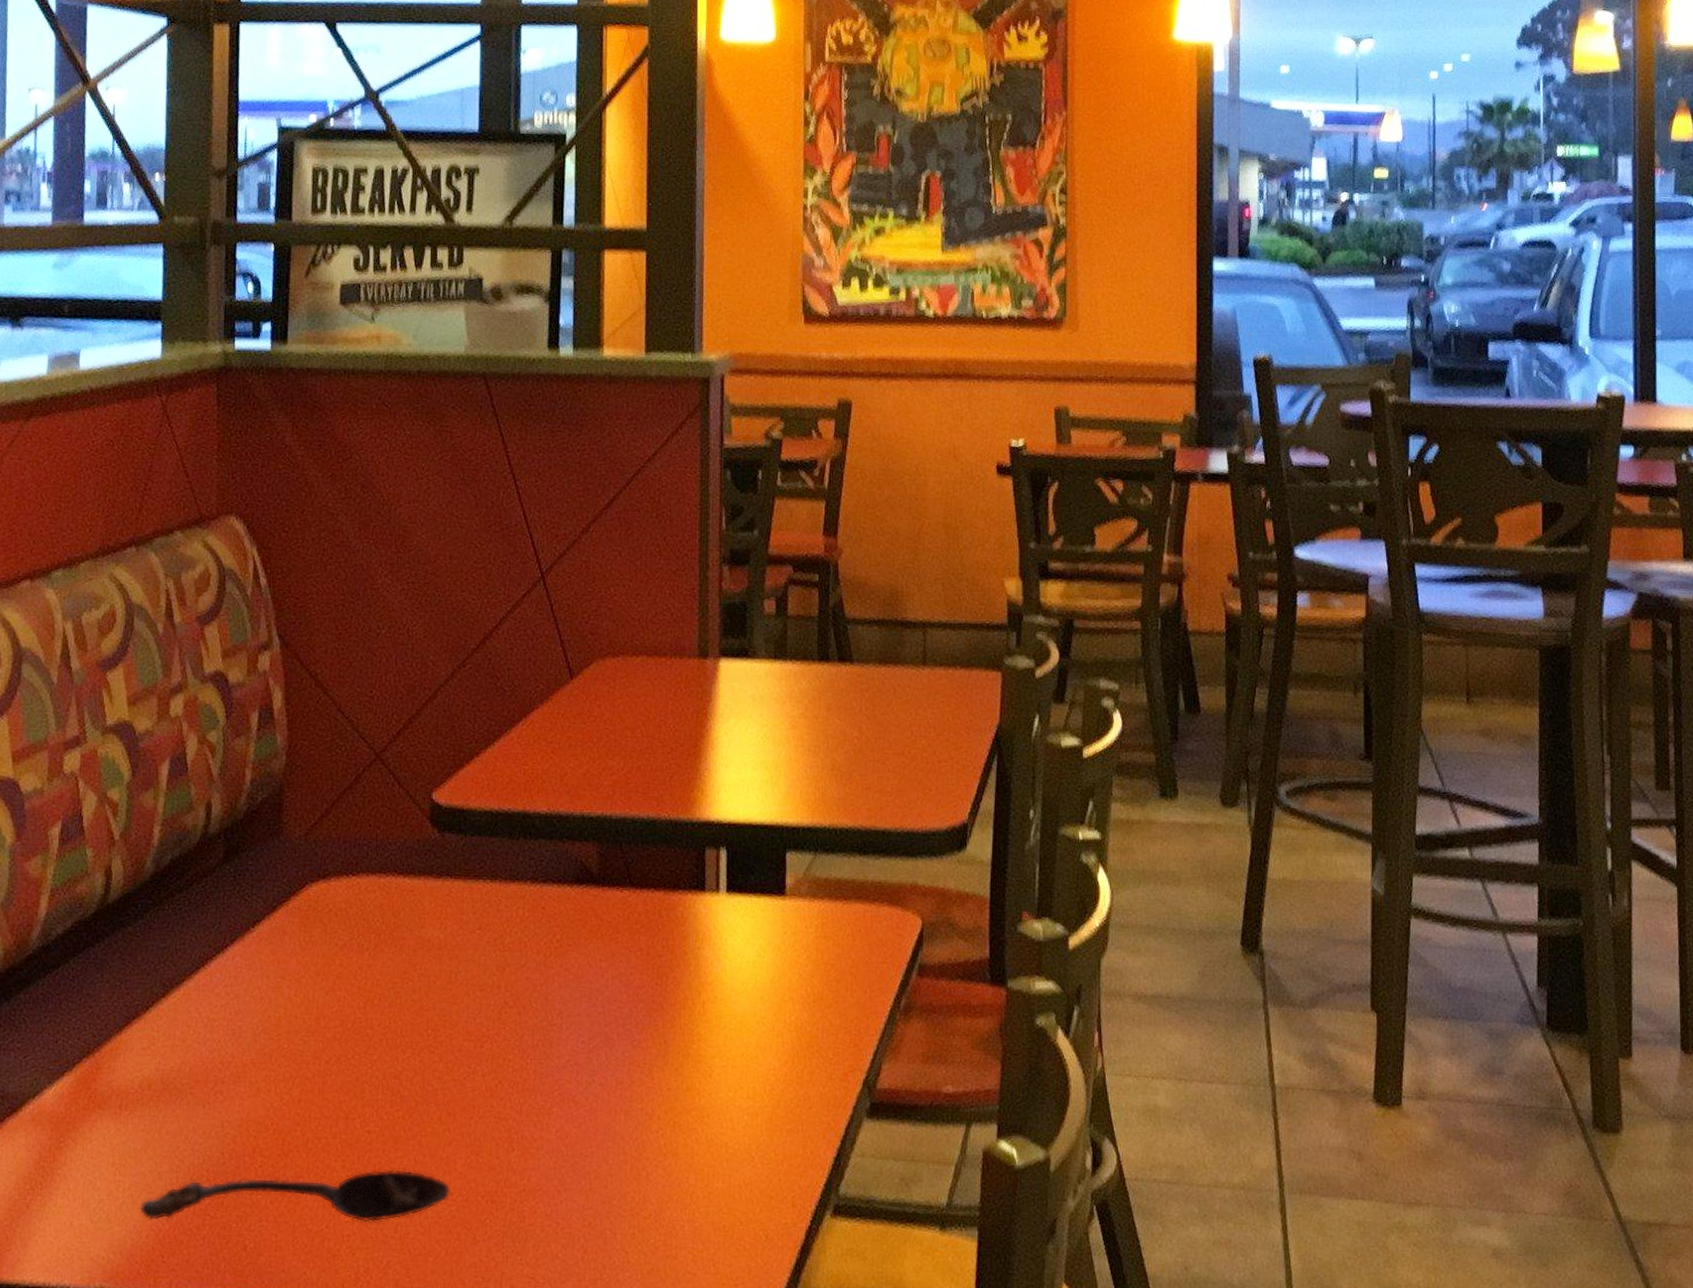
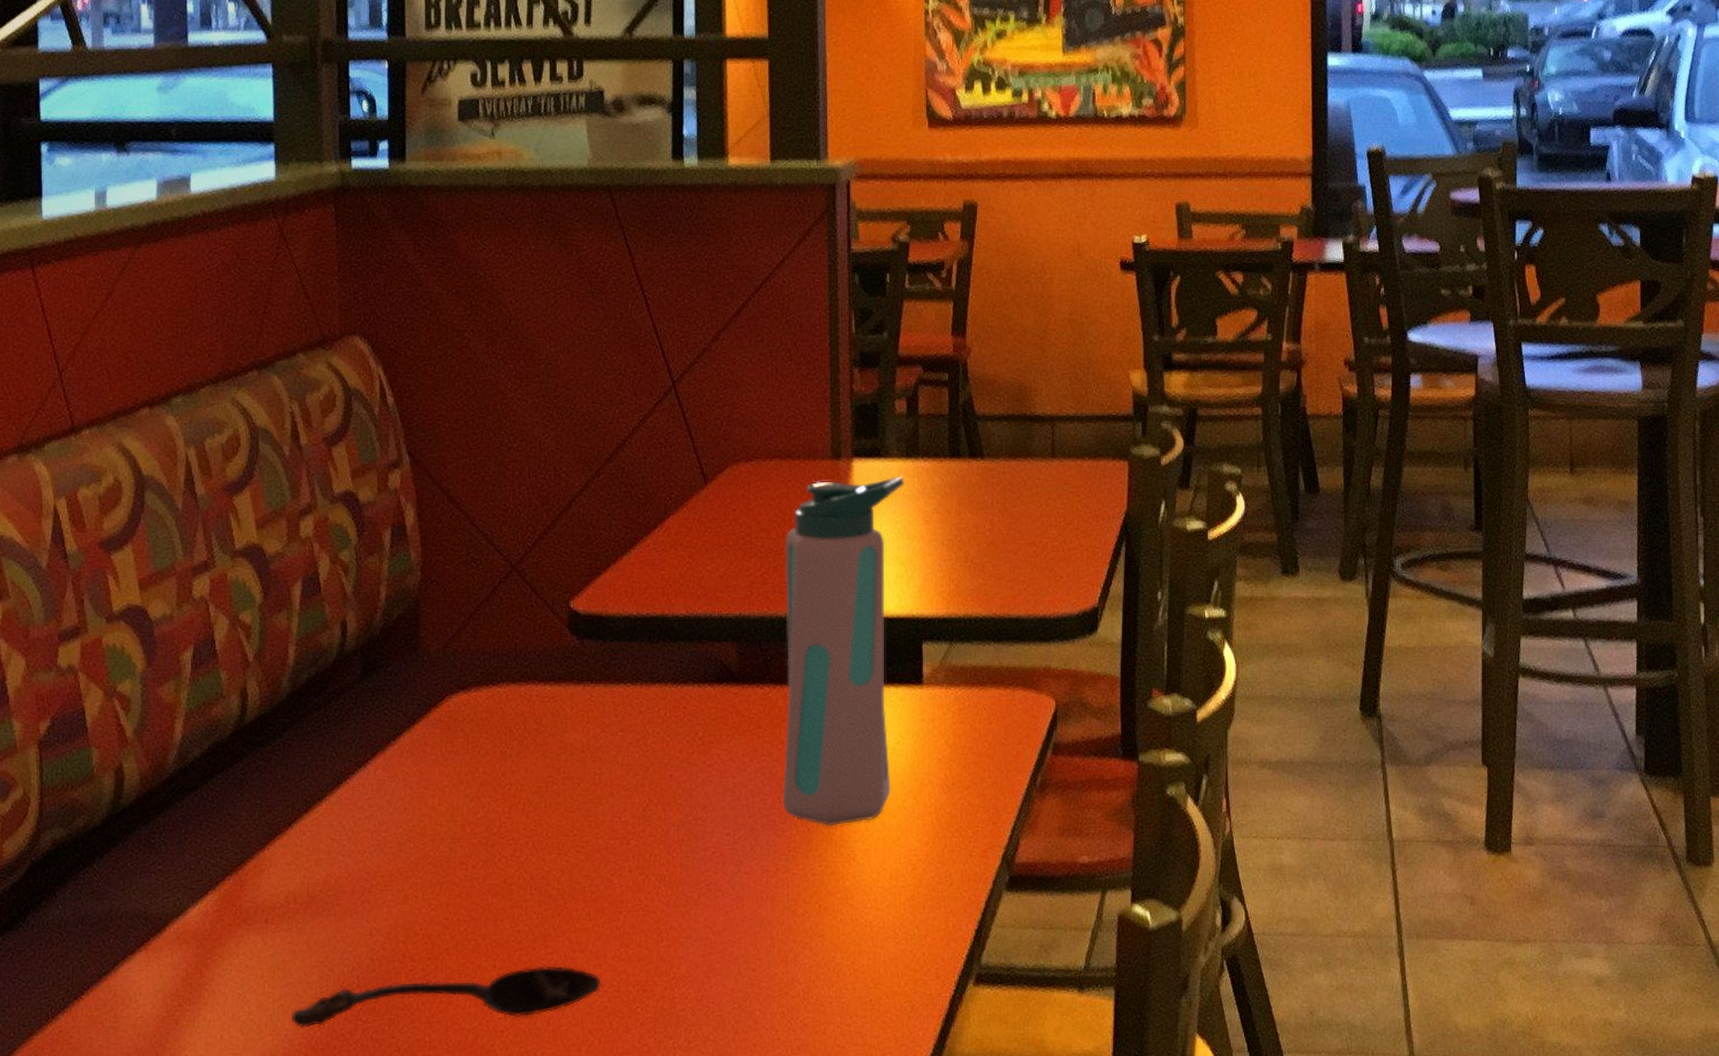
water bottle: none [639,678,772,1040] -> present [782,476,904,827]

